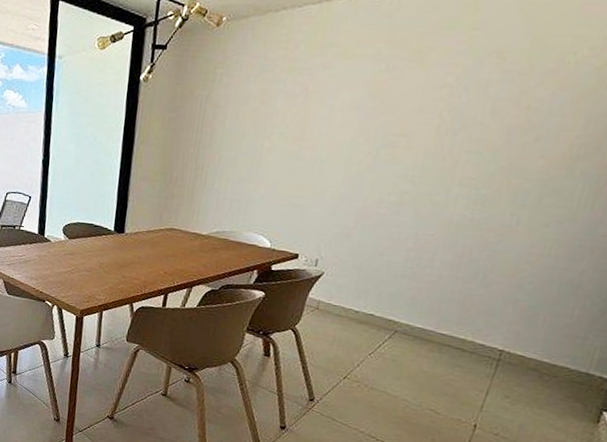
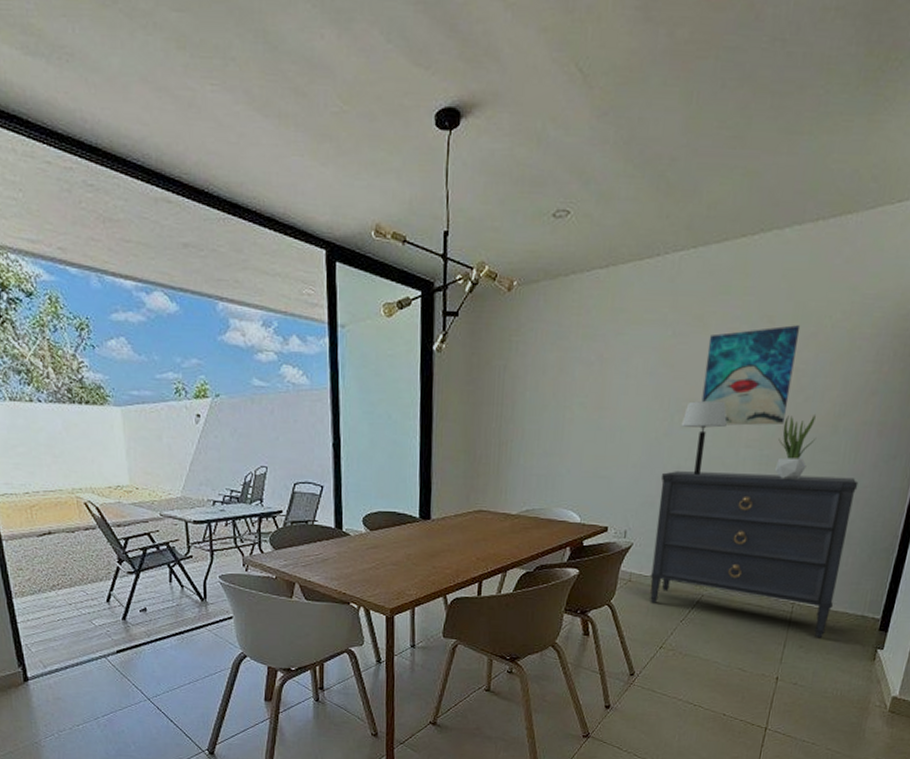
dresser: none [337,204,595,391] -> present [650,471,859,638]
table lamp: none [387,135,441,210] -> present [681,400,727,475]
wall art: none [412,61,537,165] -> present [701,325,801,426]
potted plant: none [491,154,548,223] -> present [774,413,817,480]

